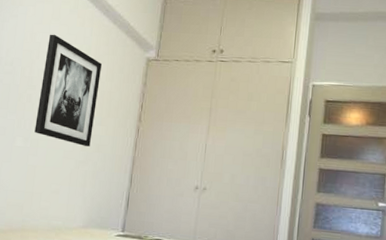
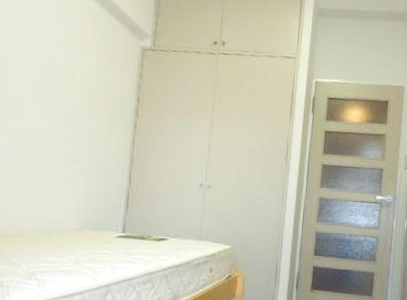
wall art: present [34,34,102,147] -> none [13,14,90,143]

